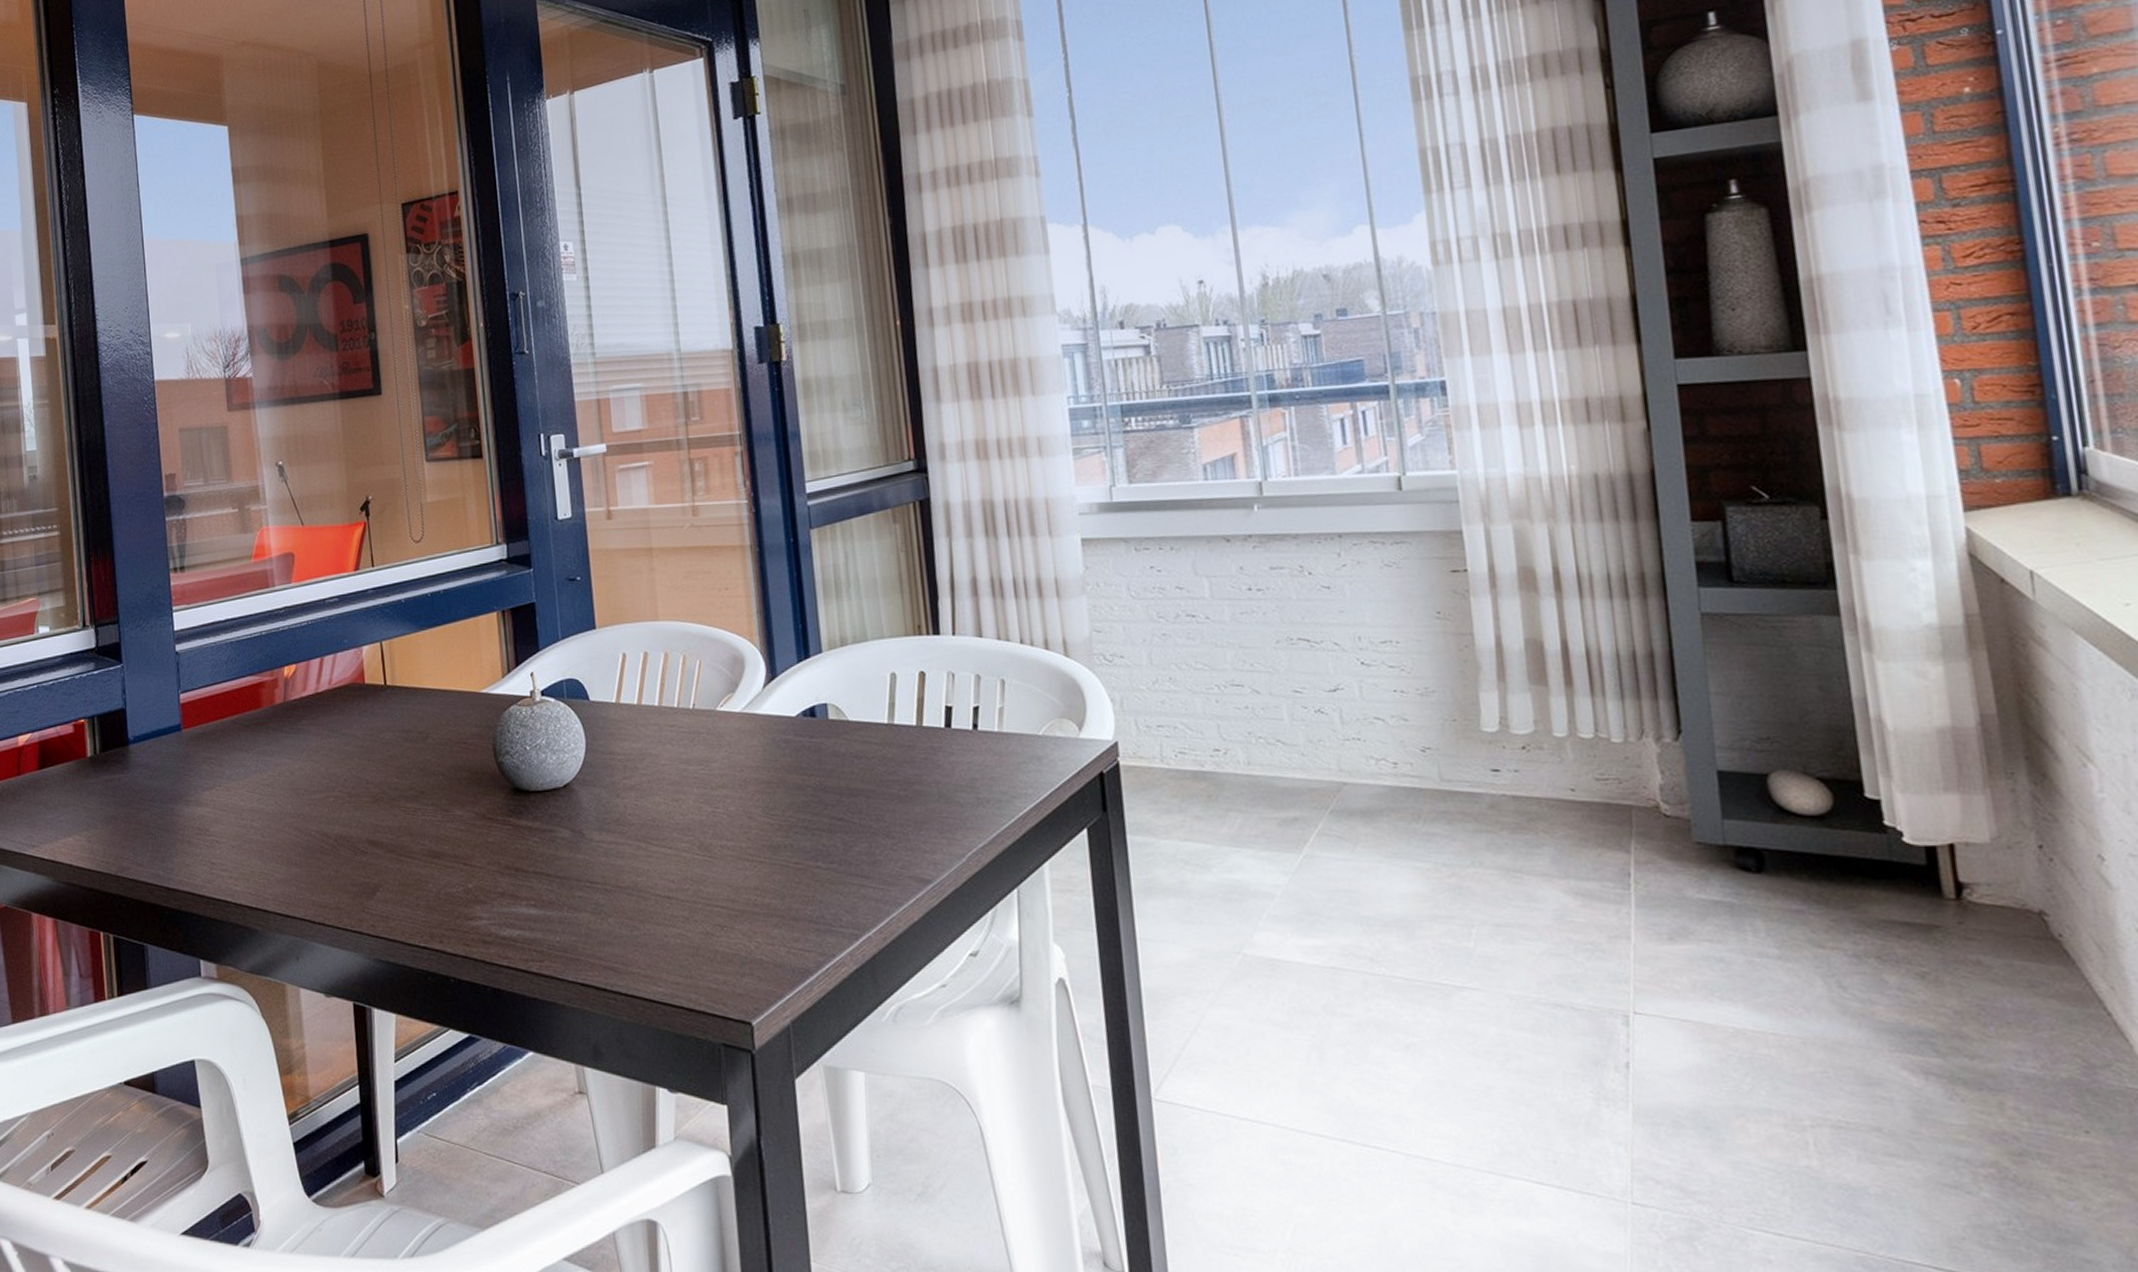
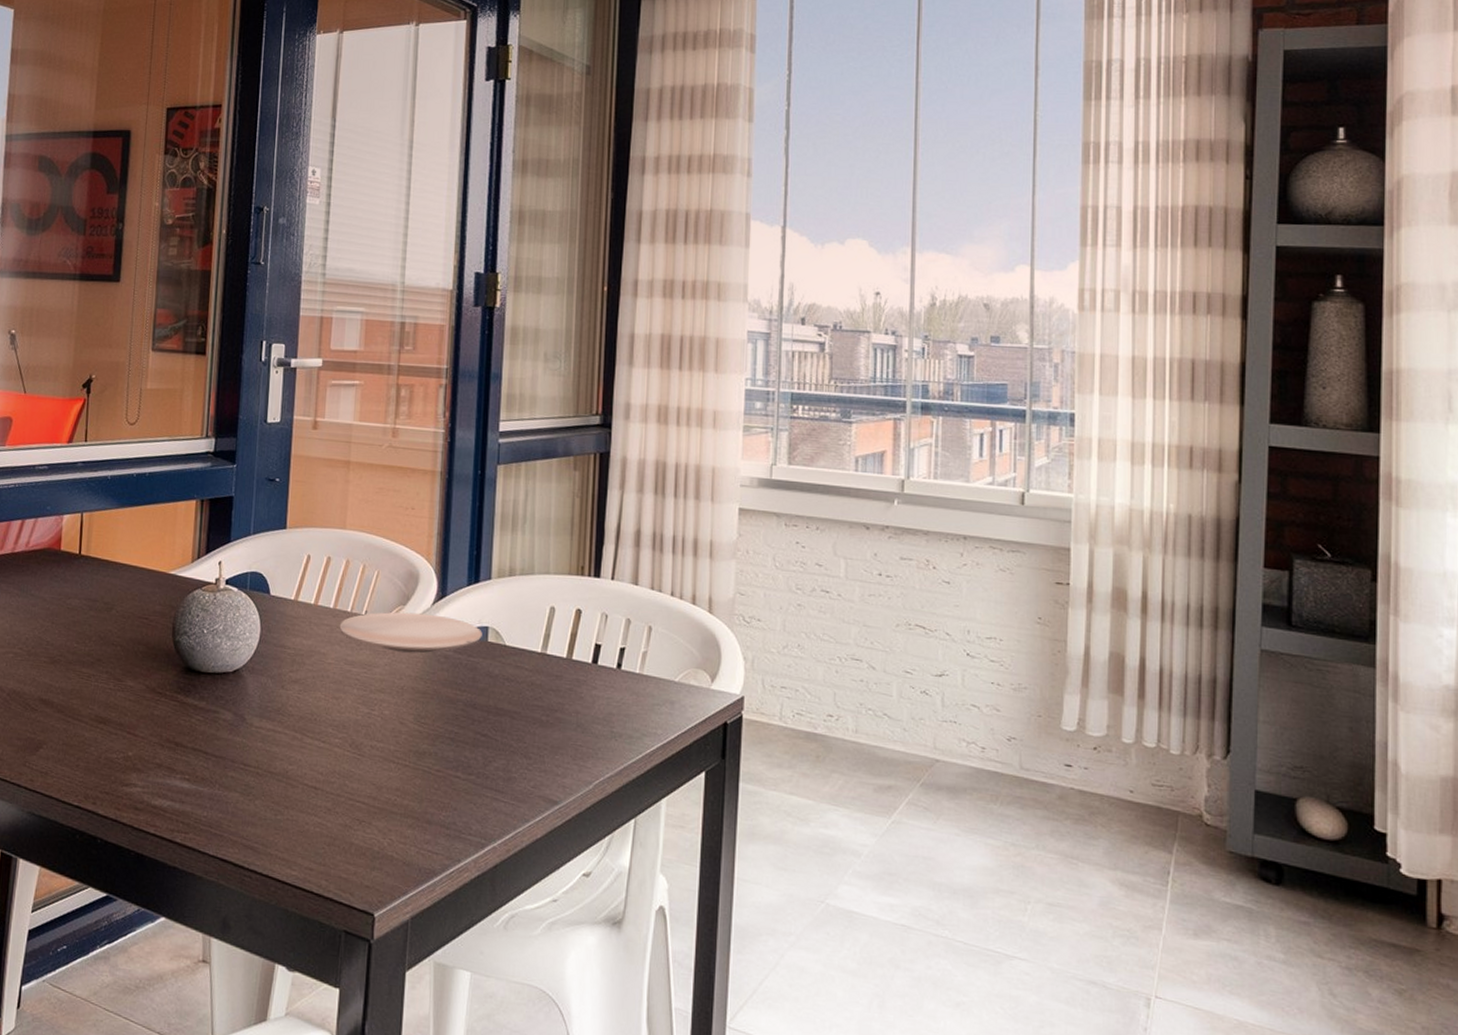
plate: none [667,698,822,743] -> present [339,612,482,654]

